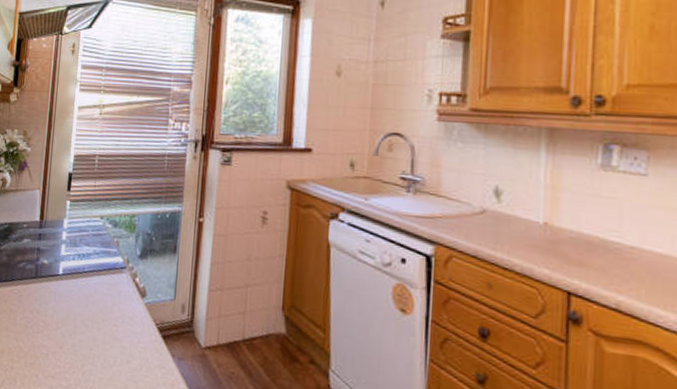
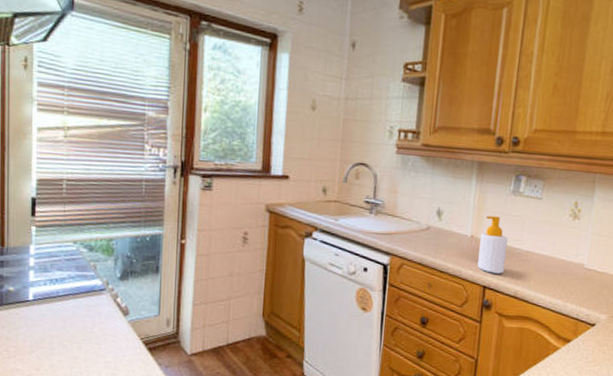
soap bottle: none [556,197,600,277] -> present [477,216,508,274]

